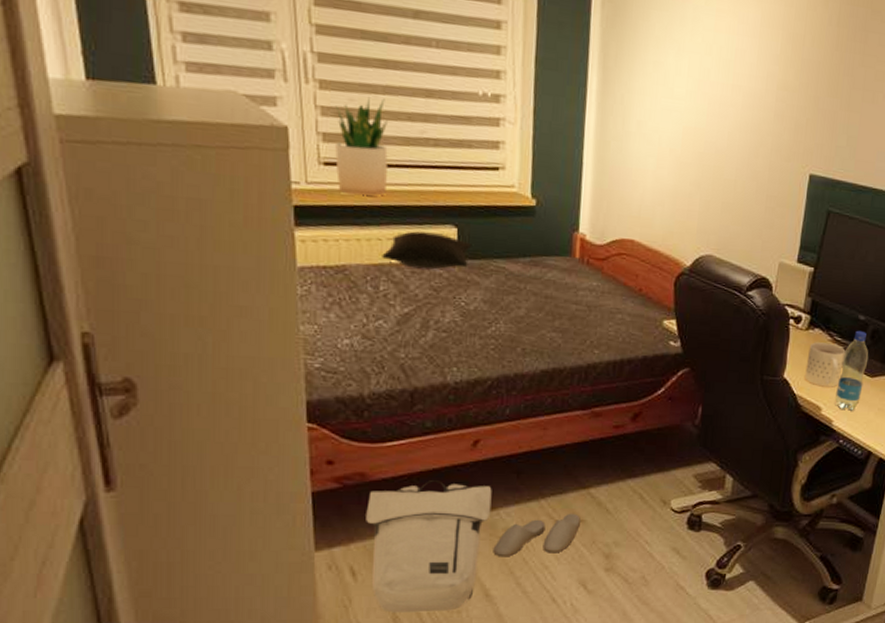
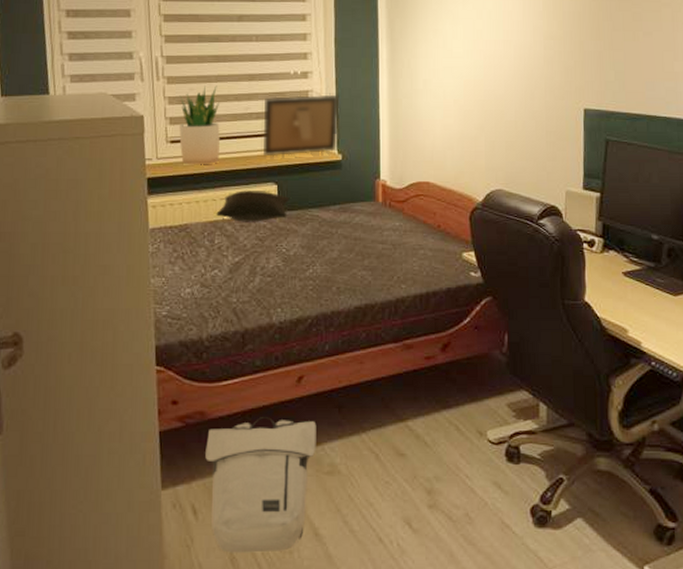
picture frame: none [440,120,537,196] -> present [262,94,339,157]
slippers: present [493,513,581,557] -> none [320,446,400,494]
mug: present [805,342,846,387] -> none [605,264,644,308]
bottle: present [835,330,869,411] -> none [640,250,669,331]

